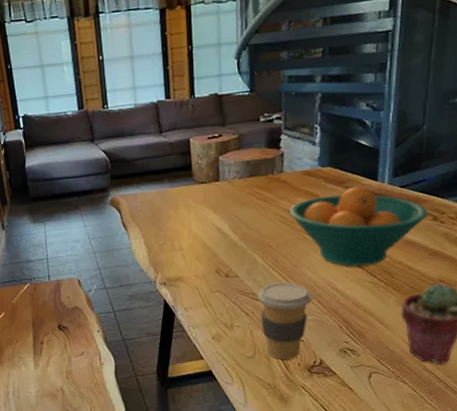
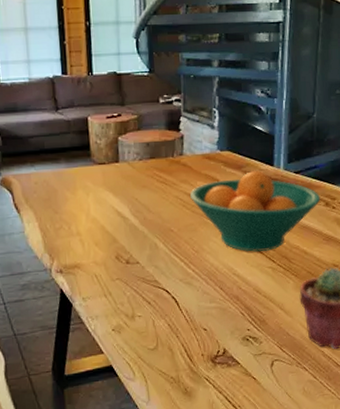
coffee cup: present [257,282,313,360] -> none [159,268,215,351]

